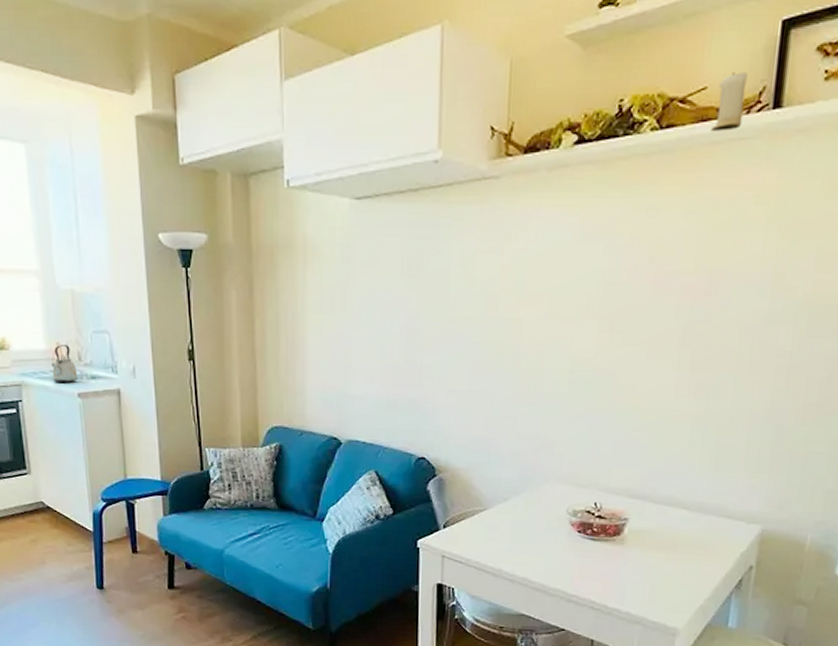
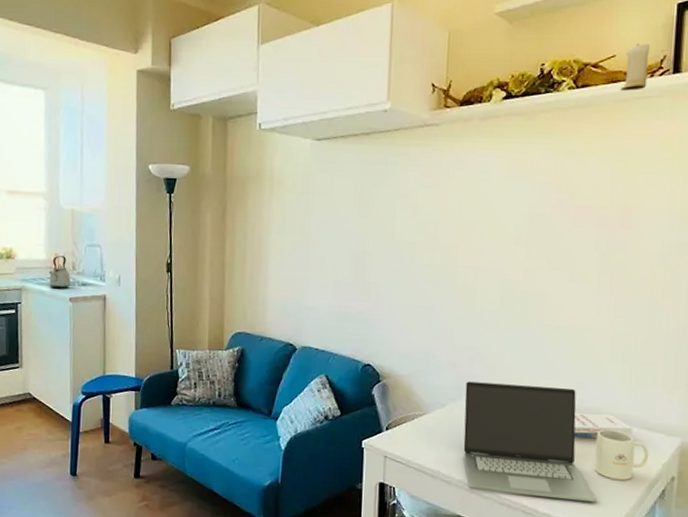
laptop: none [527,472,669,596] -> present [463,381,596,503]
books: none [647,502,711,528] -> present [573,413,633,438]
mug: none [668,518,727,572] -> present [594,429,649,481]

